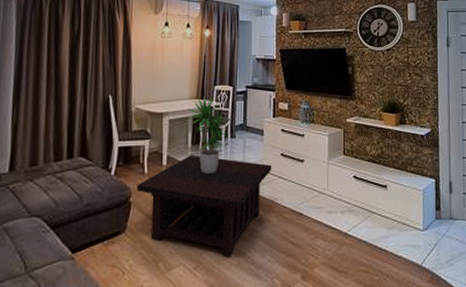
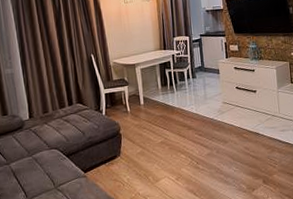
coffee table: present [137,154,272,257] -> none [123,94,230,169]
potted plant: present [186,96,230,175] -> none [154,46,191,109]

